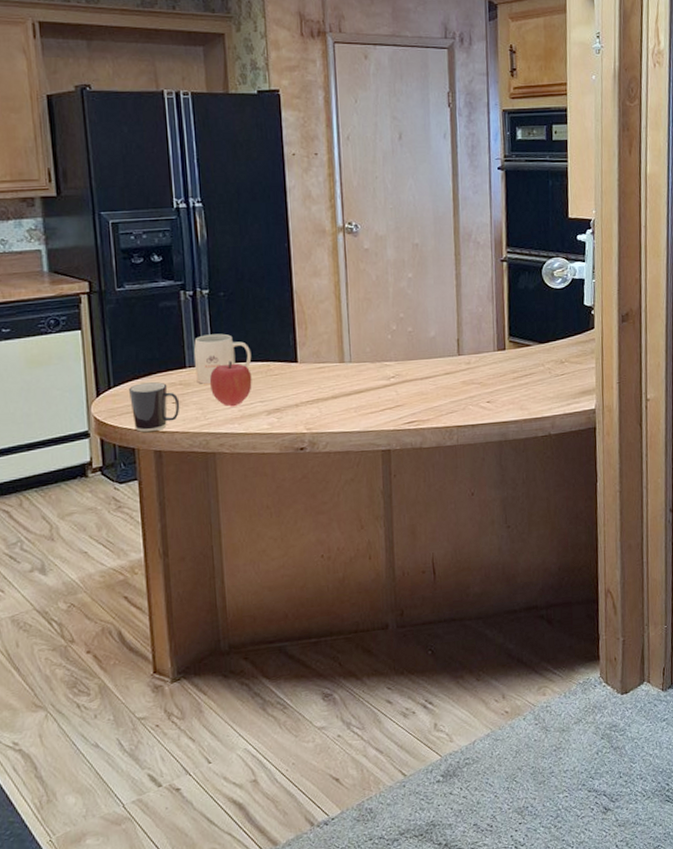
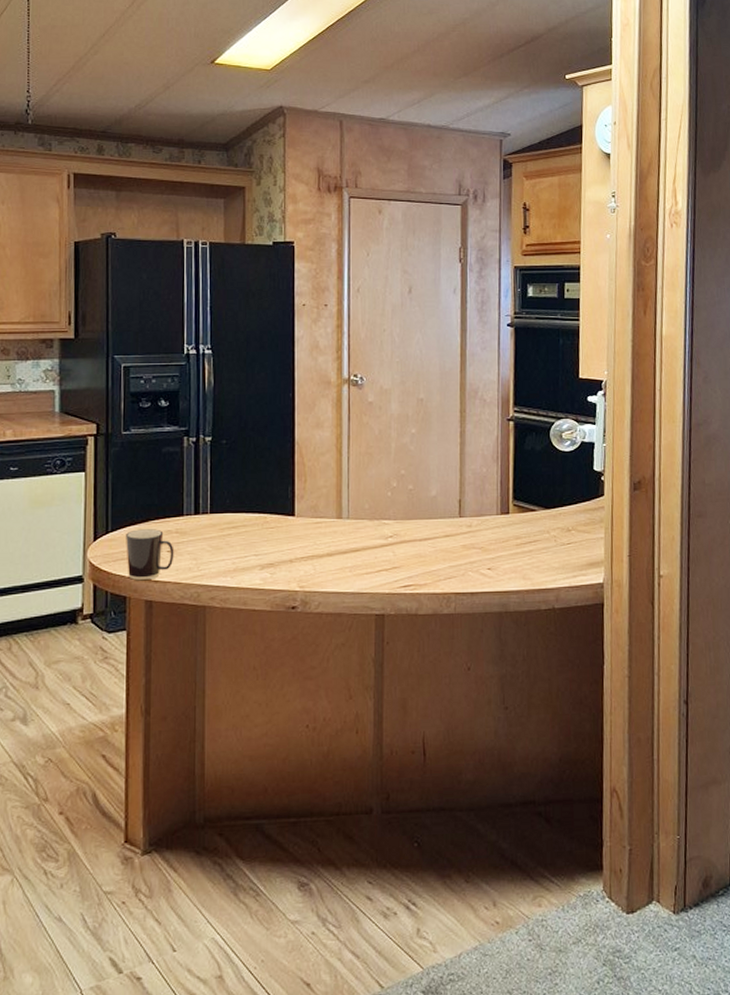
mug: present [193,333,252,385] -> none [192,482,249,535]
fruit: present [209,361,252,407] -> none [205,511,248,559]

